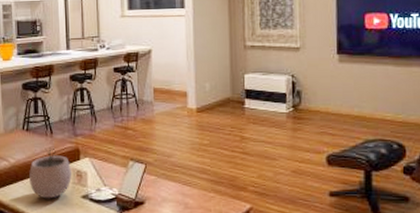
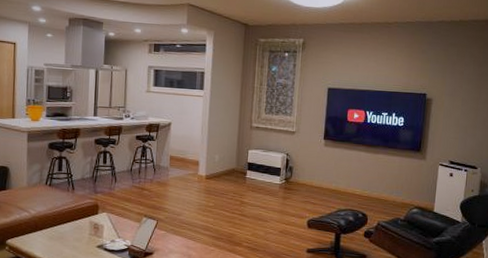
plant pot: present [29,147,72,199] -> none [48,202,89,248]

